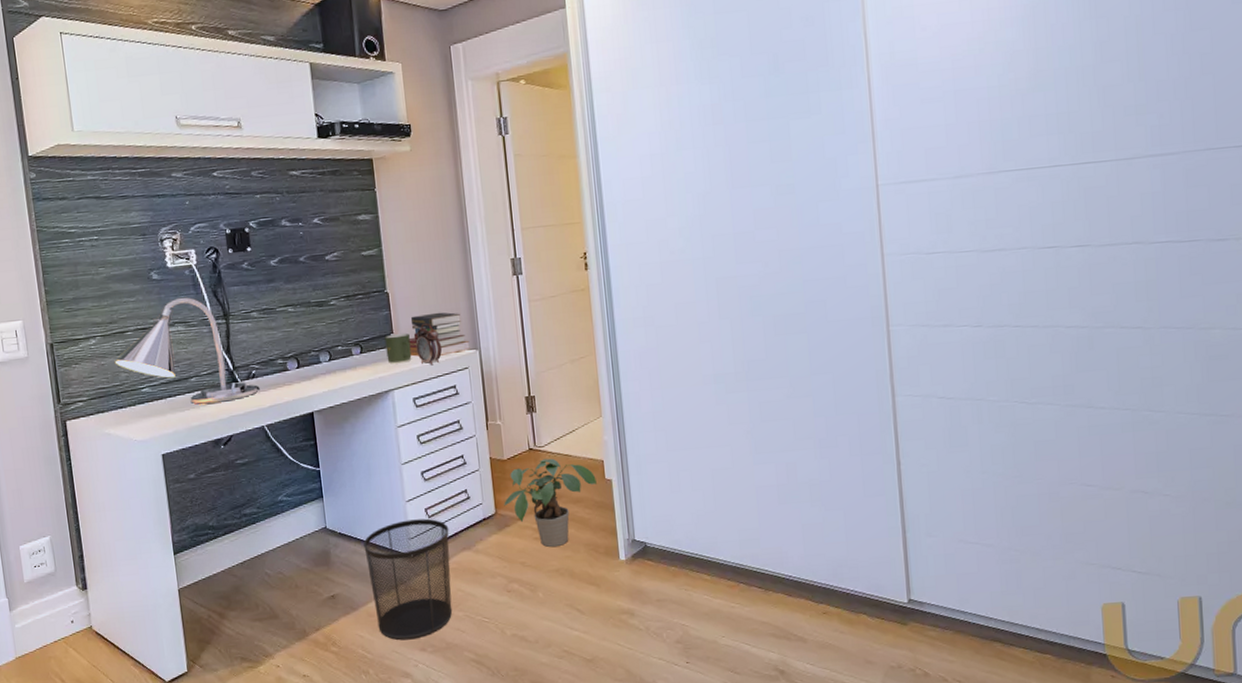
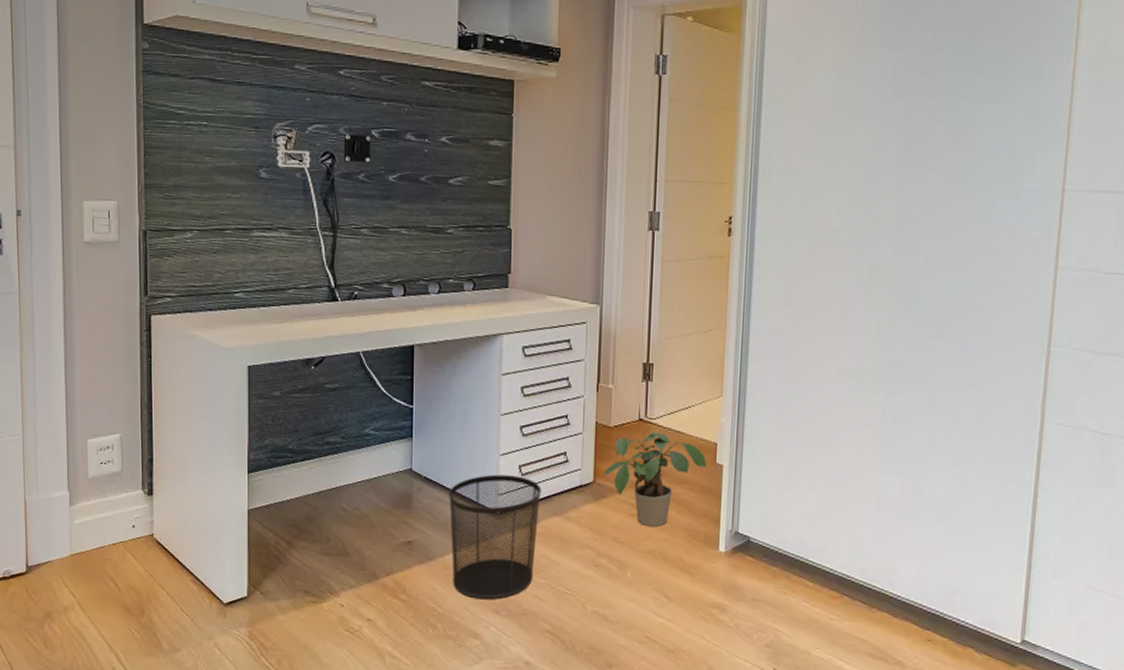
table lamp: present [114,297,260,405] -> none [209,201,360,320]
mug: present [385,333,412,364] -> none [500,275,528,307]
books: present [408,312,470,357] -> none [526,258,592,306]
alarm clock: present [415,323,443,366] -> none [533,267,562,315]

